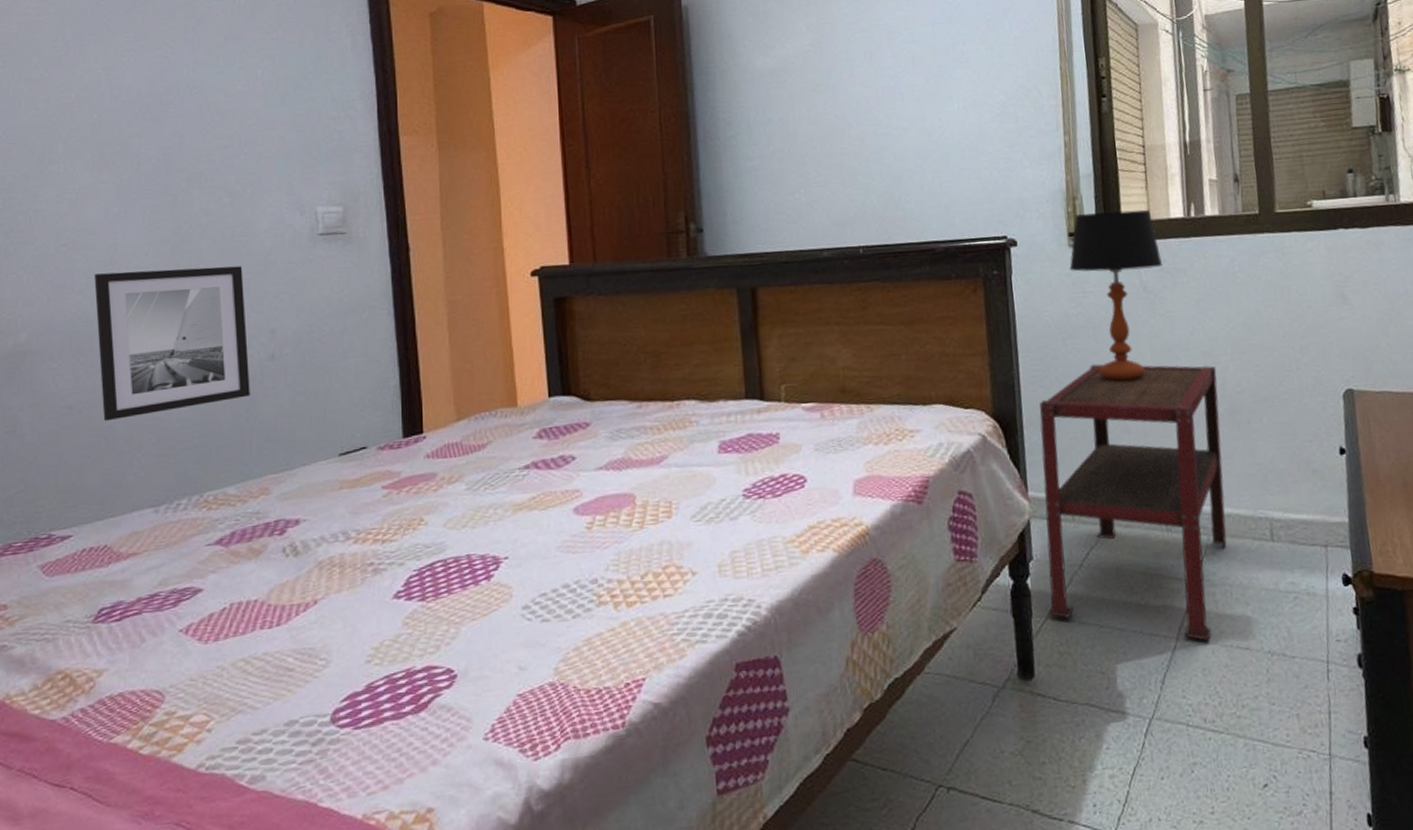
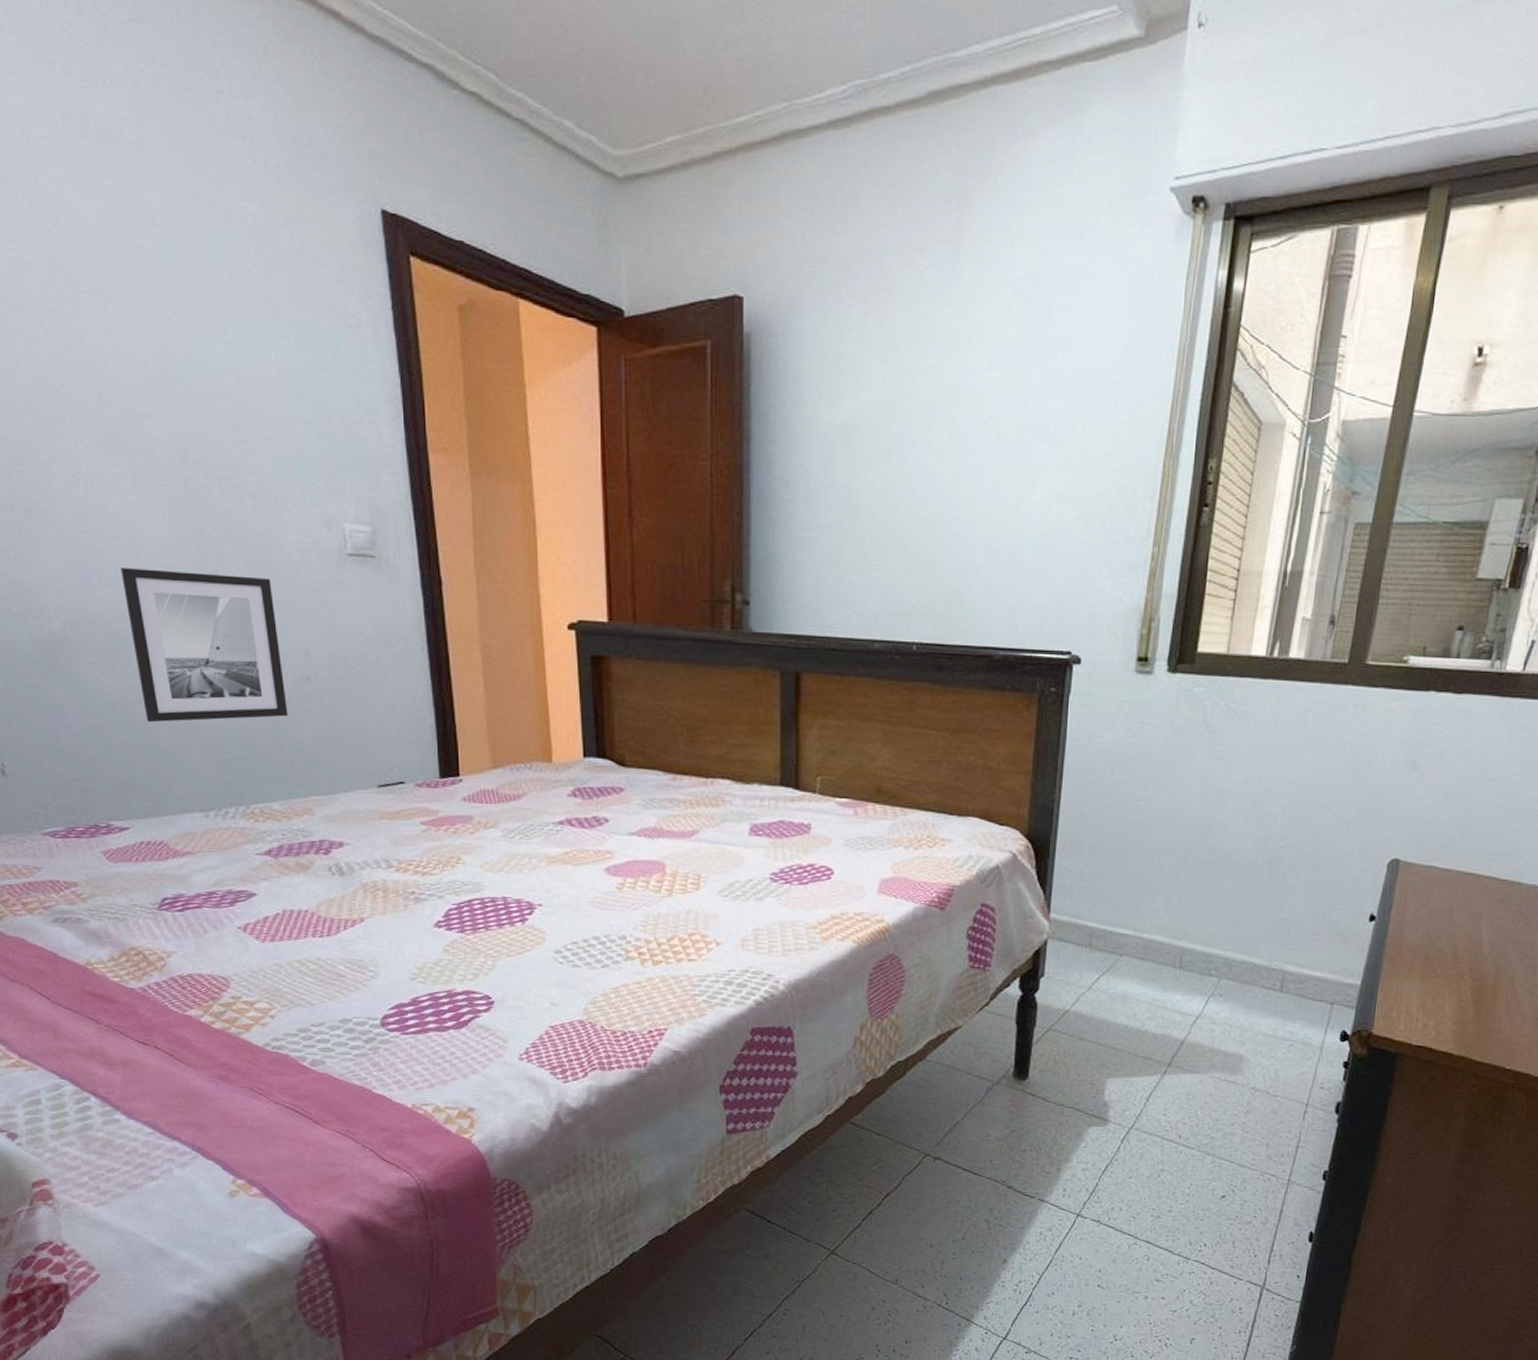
side table: present [1039,364,1227,641] -> none [1050,798,1264,1070]
table lamp: present [1069,210,1163,381] -> none [1132,638,1232,820]

